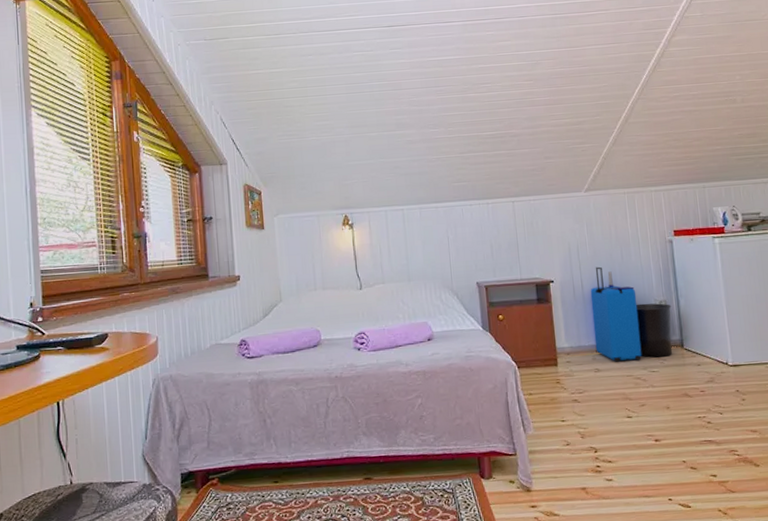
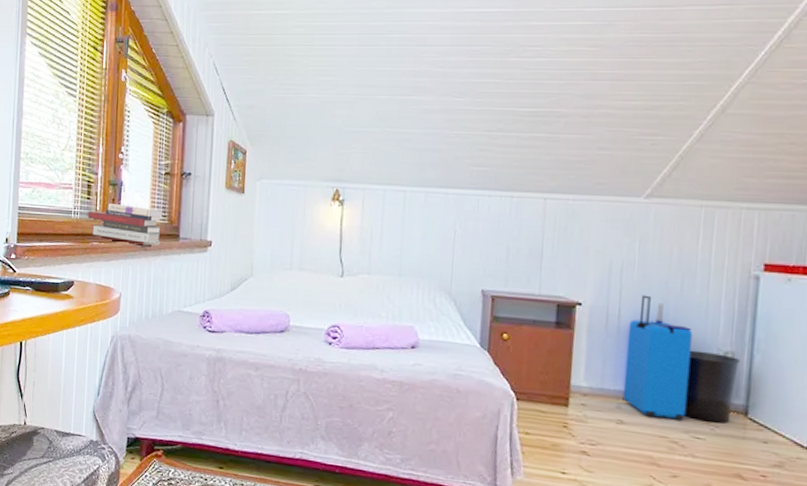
books: none [114,254,191,290] -> present [87,204,163,246]

